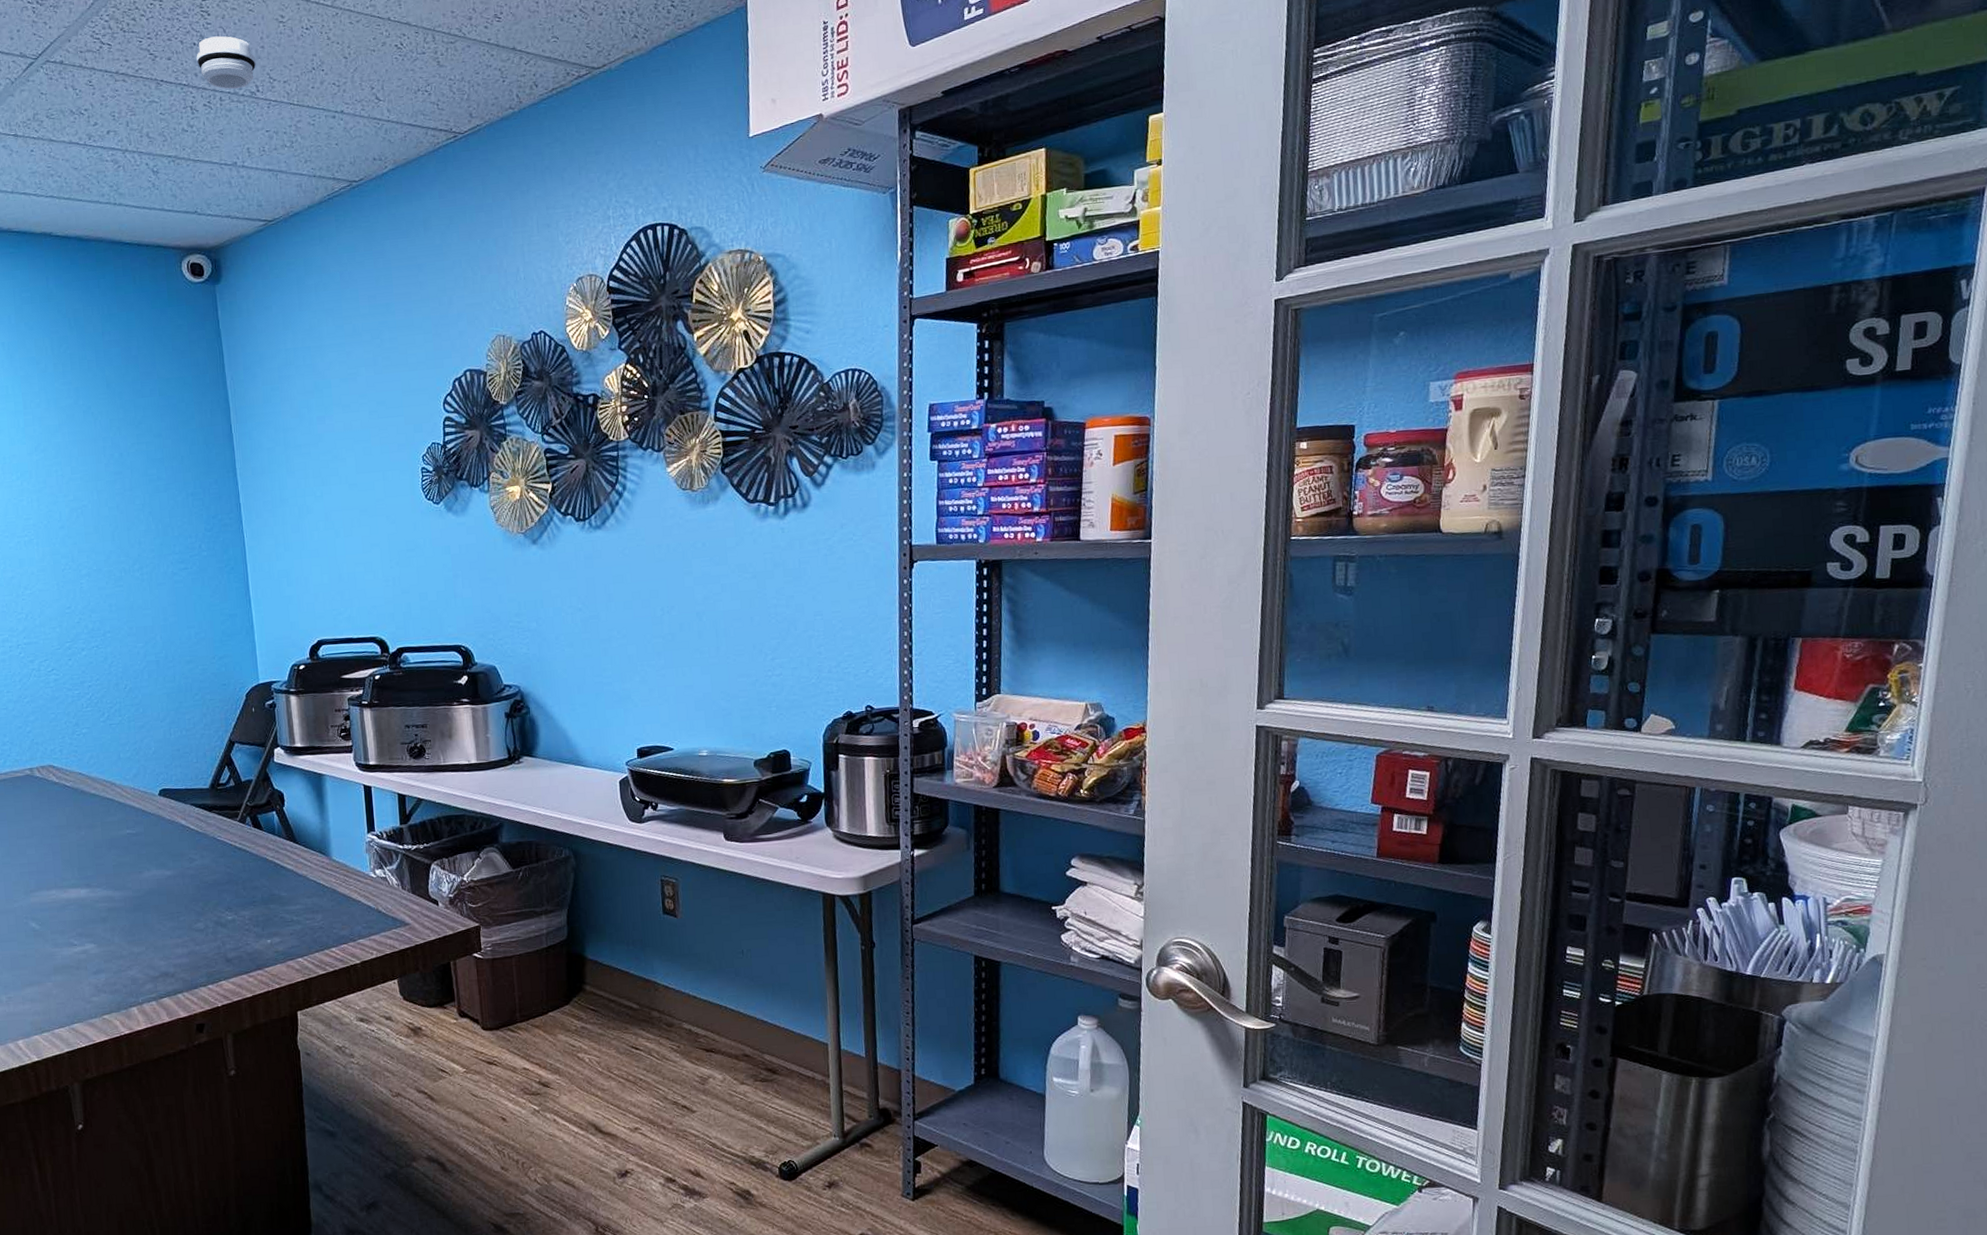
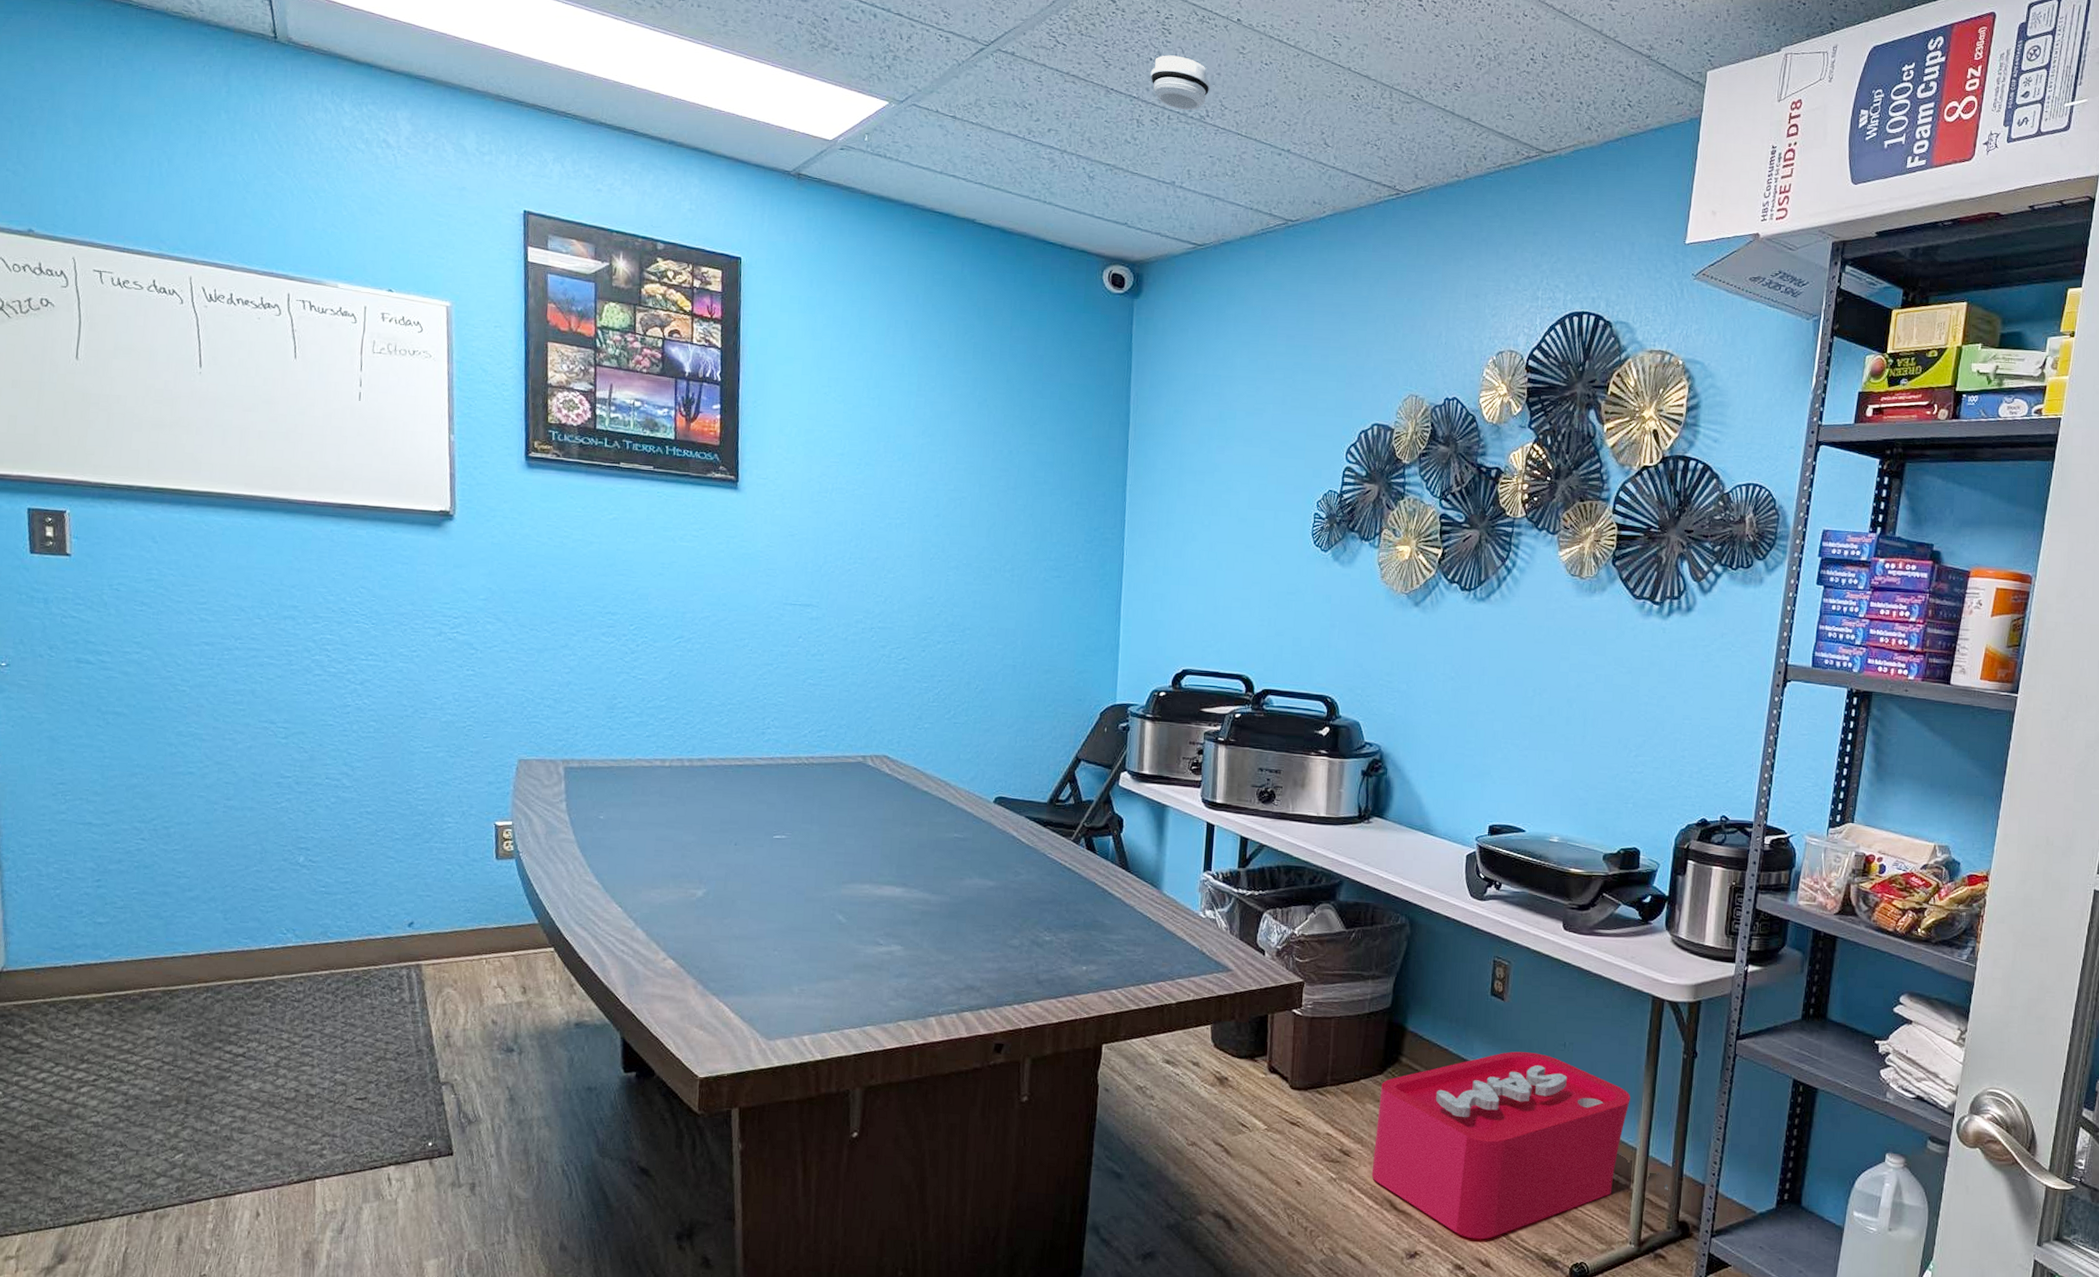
storage bin: none [569,964,867,1152] -> present [1371,1051,1670,1240]

